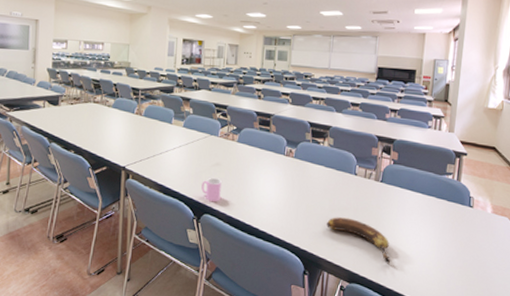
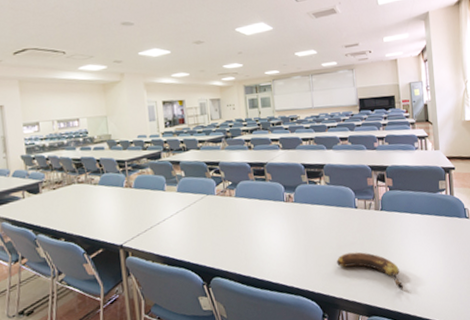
cup: present [201,178,222,202] -> none [206,238,228,264]

